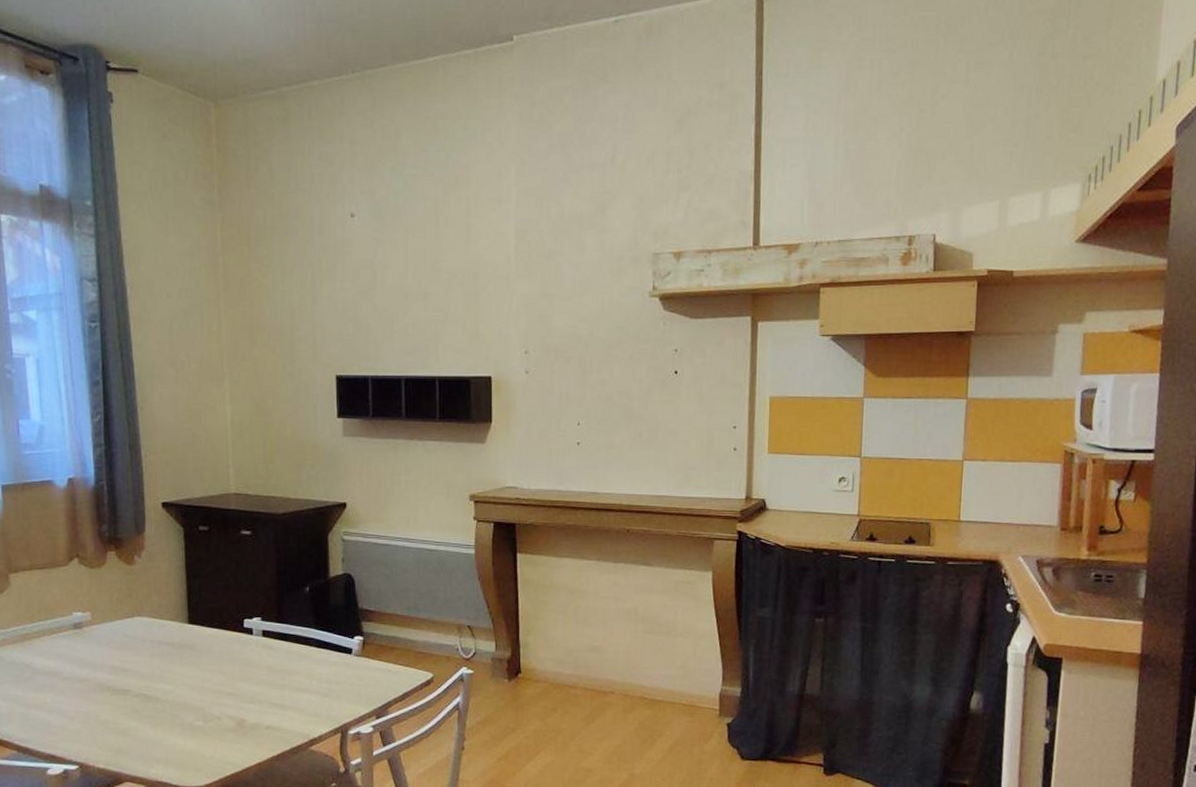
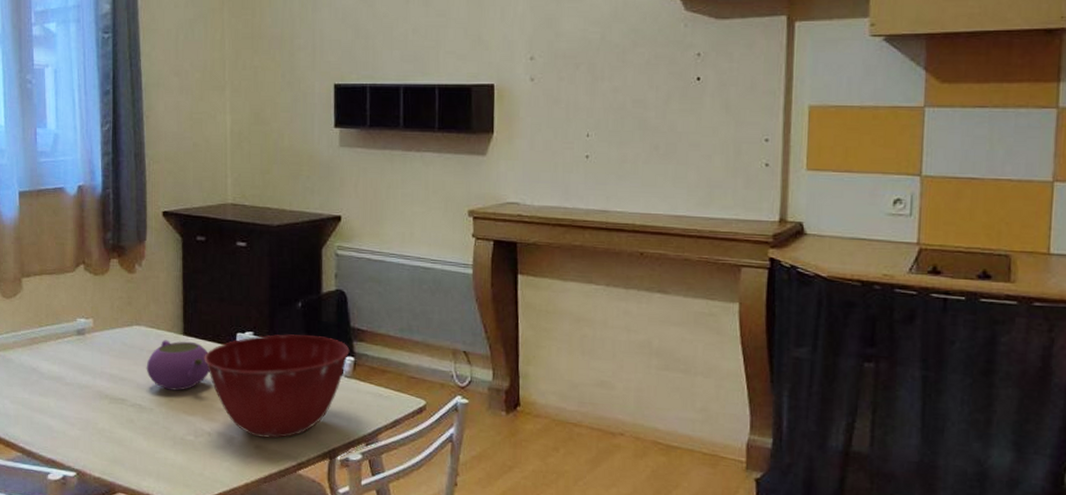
teapot: none [150,629,217,678] -> present [146,339,210,391]
mixing bowl: none [211,618,359,718] -> present [204,334,350,439]

